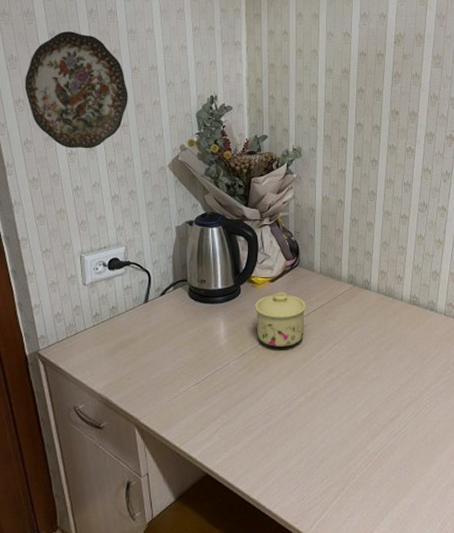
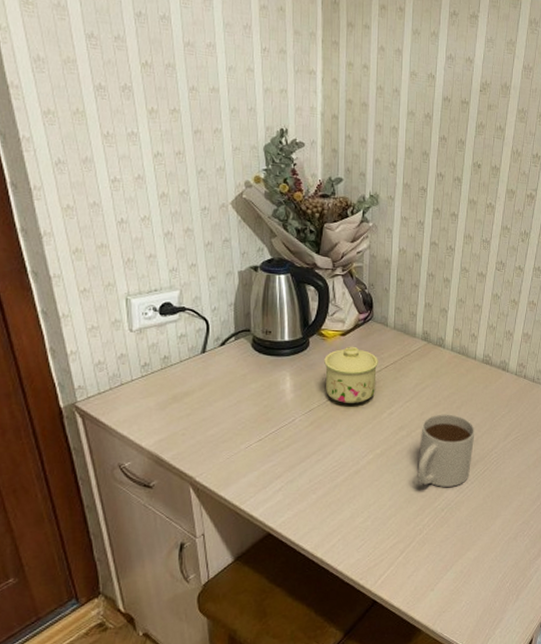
decorative plate: present [24,31,128,149] -> none [55,34,185,177]
mug: none [348,356,406,430] -> present [417,414,475,487]

